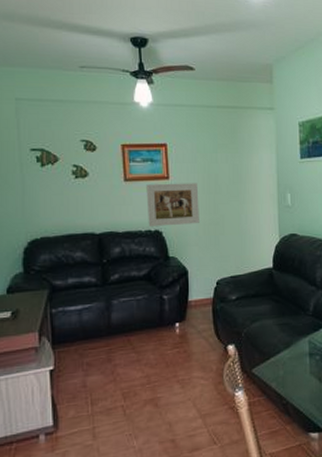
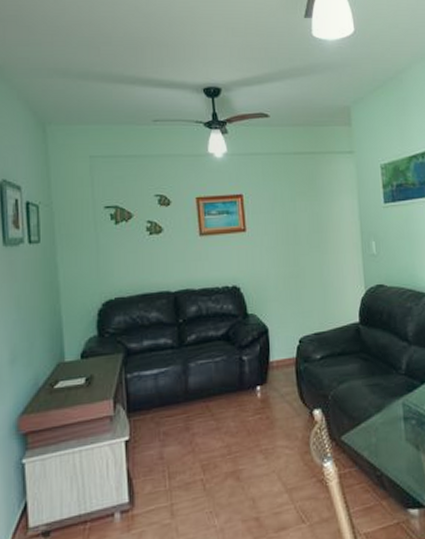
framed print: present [146,183,199,227] -> none [222,234,279,283]

